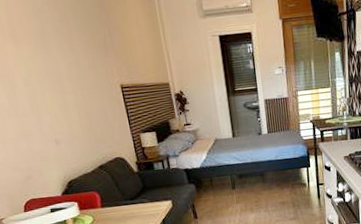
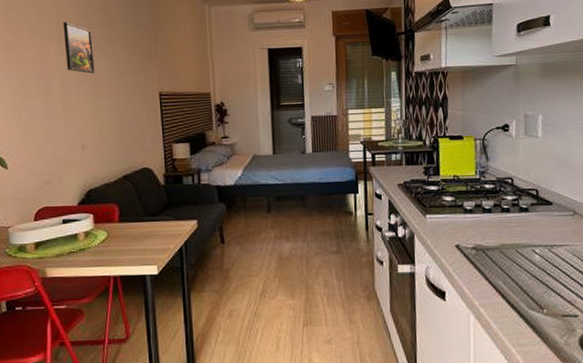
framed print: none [13,17,55,71] -> present [63,22,95,74]

